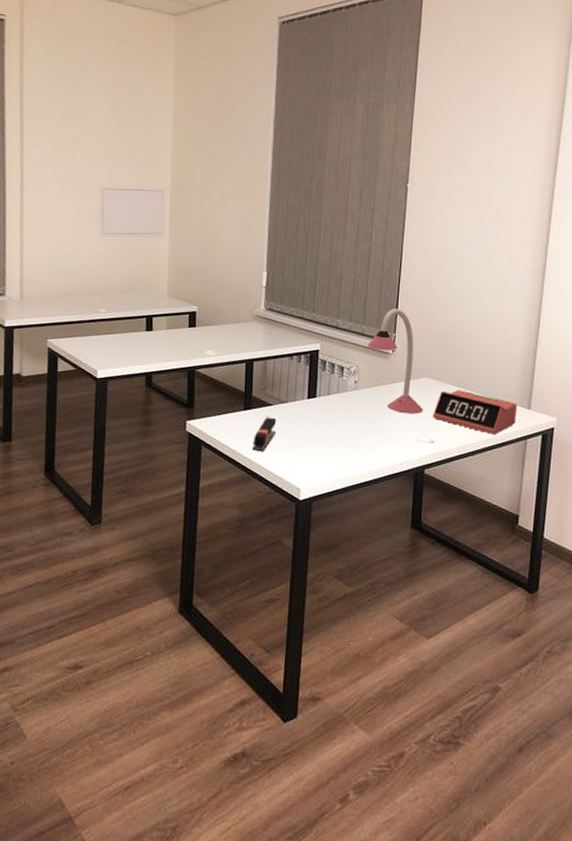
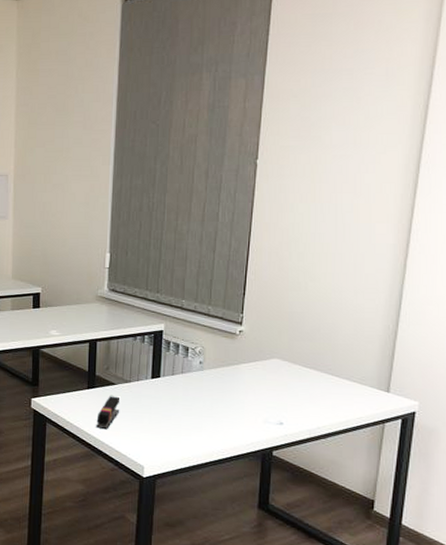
desk lamp: present [367,309,423,414] -> none [213,289,272,396]
alarm clock: present [433,390,517,434] -> none [282,371,375,418]

